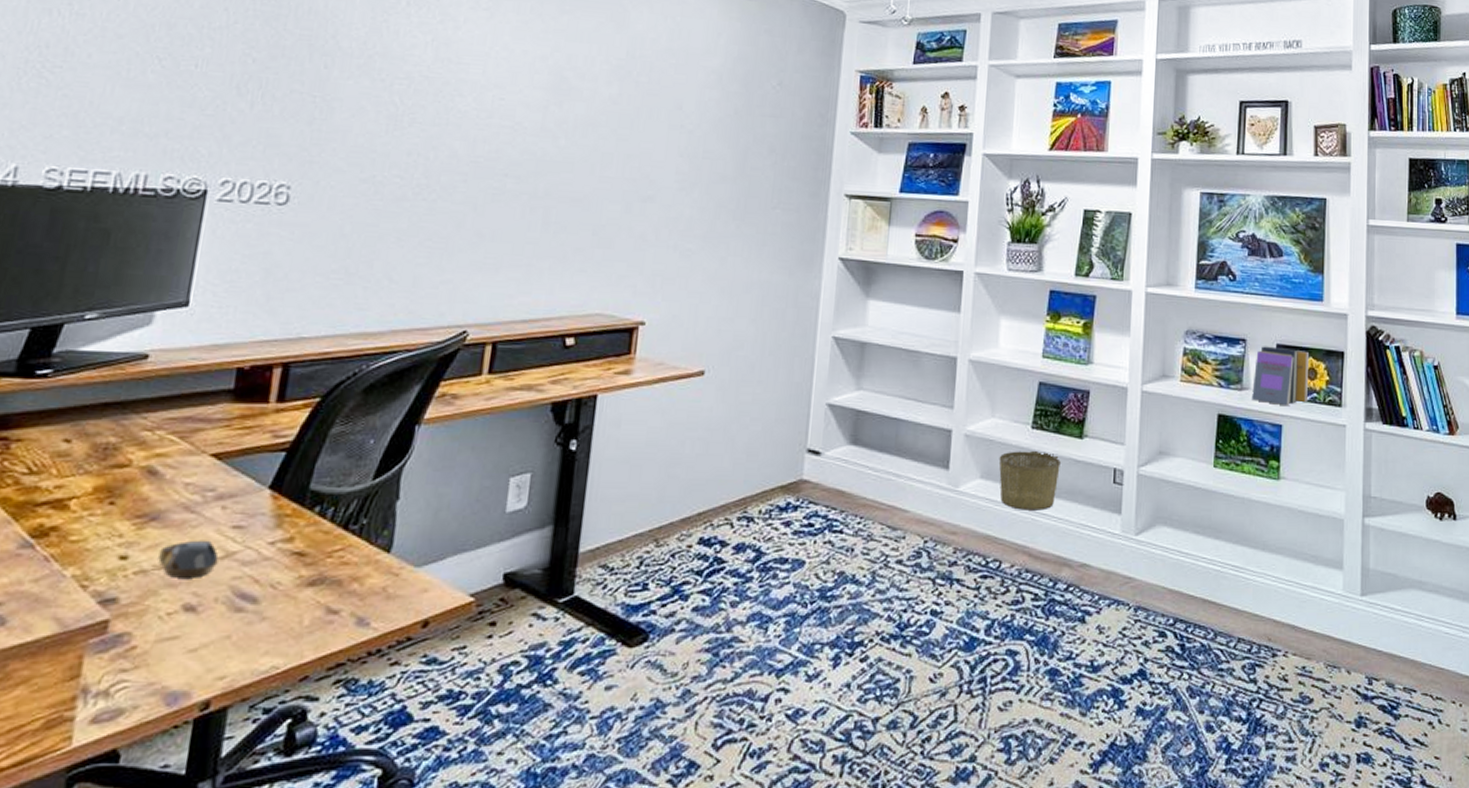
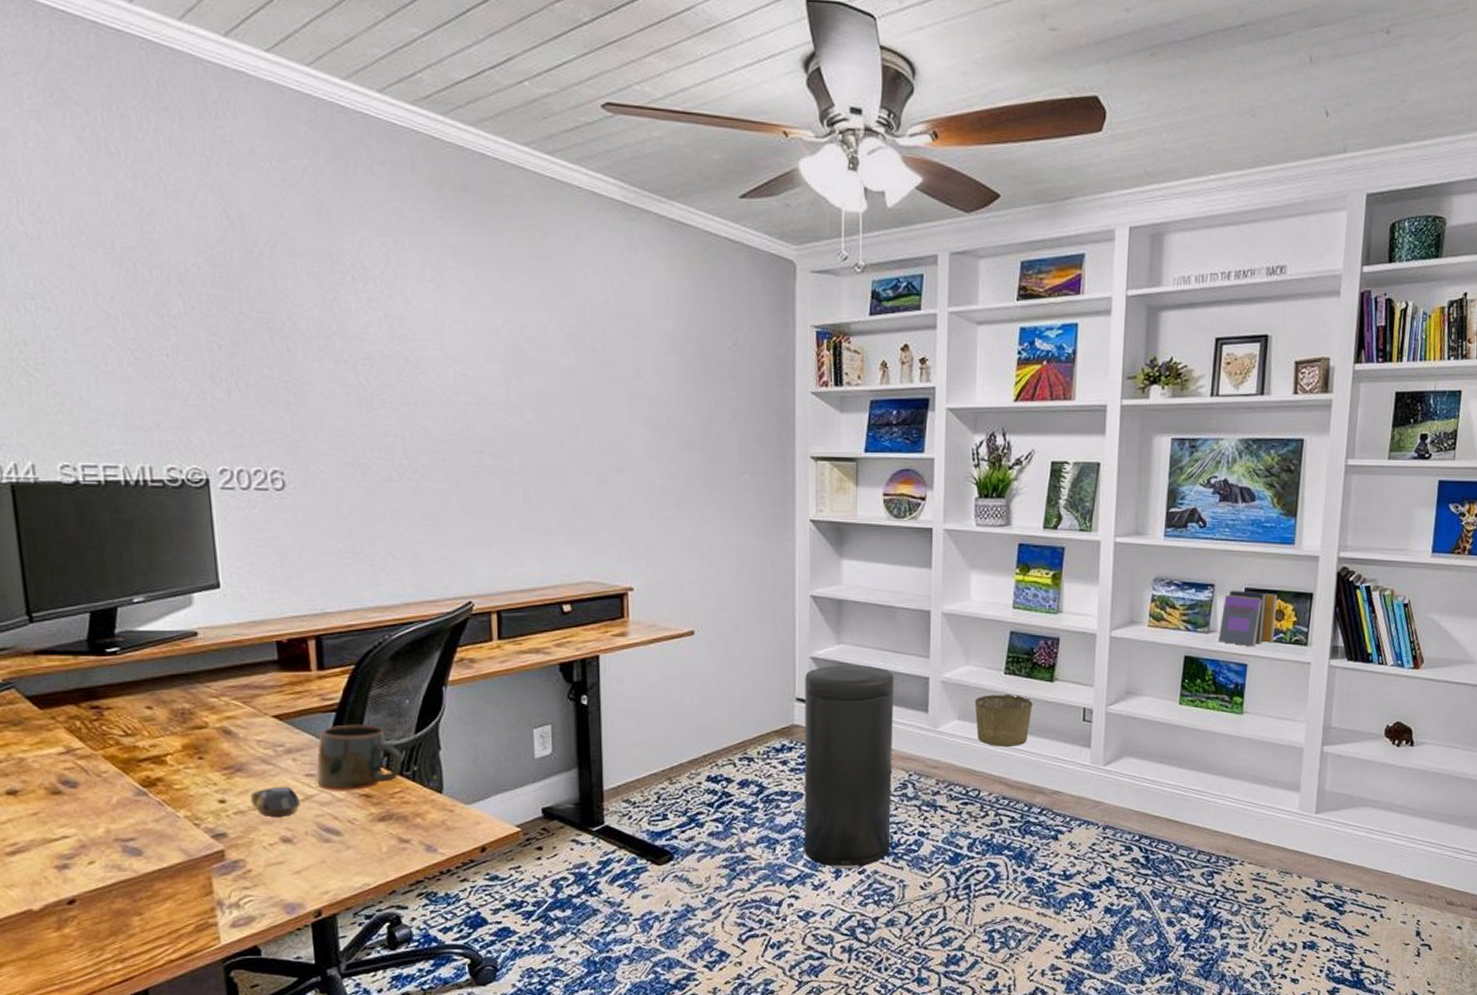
mug: none [243,466,353,548] -> present [317,724,402,791]
pedal bin: none [800,413,915,656] -> present [803,665,895,870]

